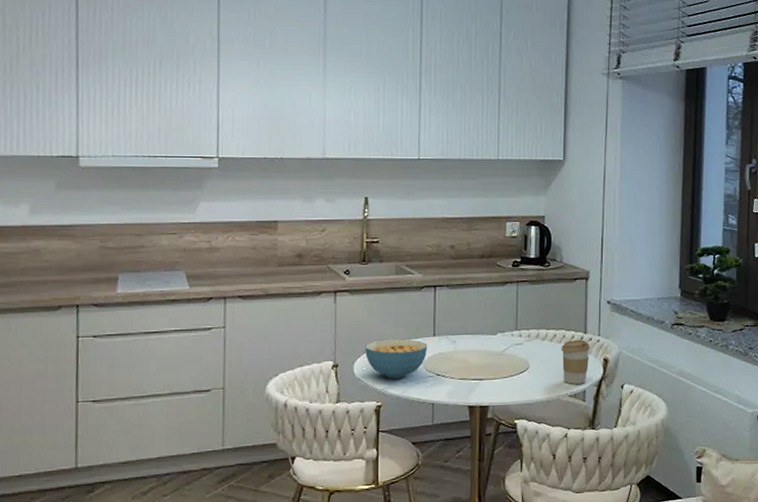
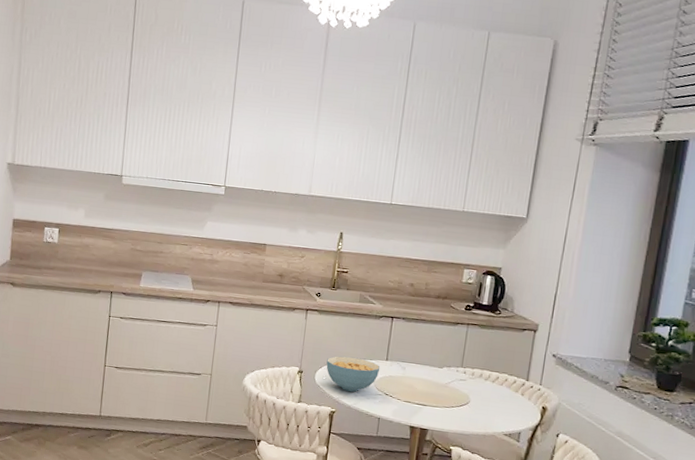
coffee cup: present [561,340,590,384] -> none [501,384,530,426]

